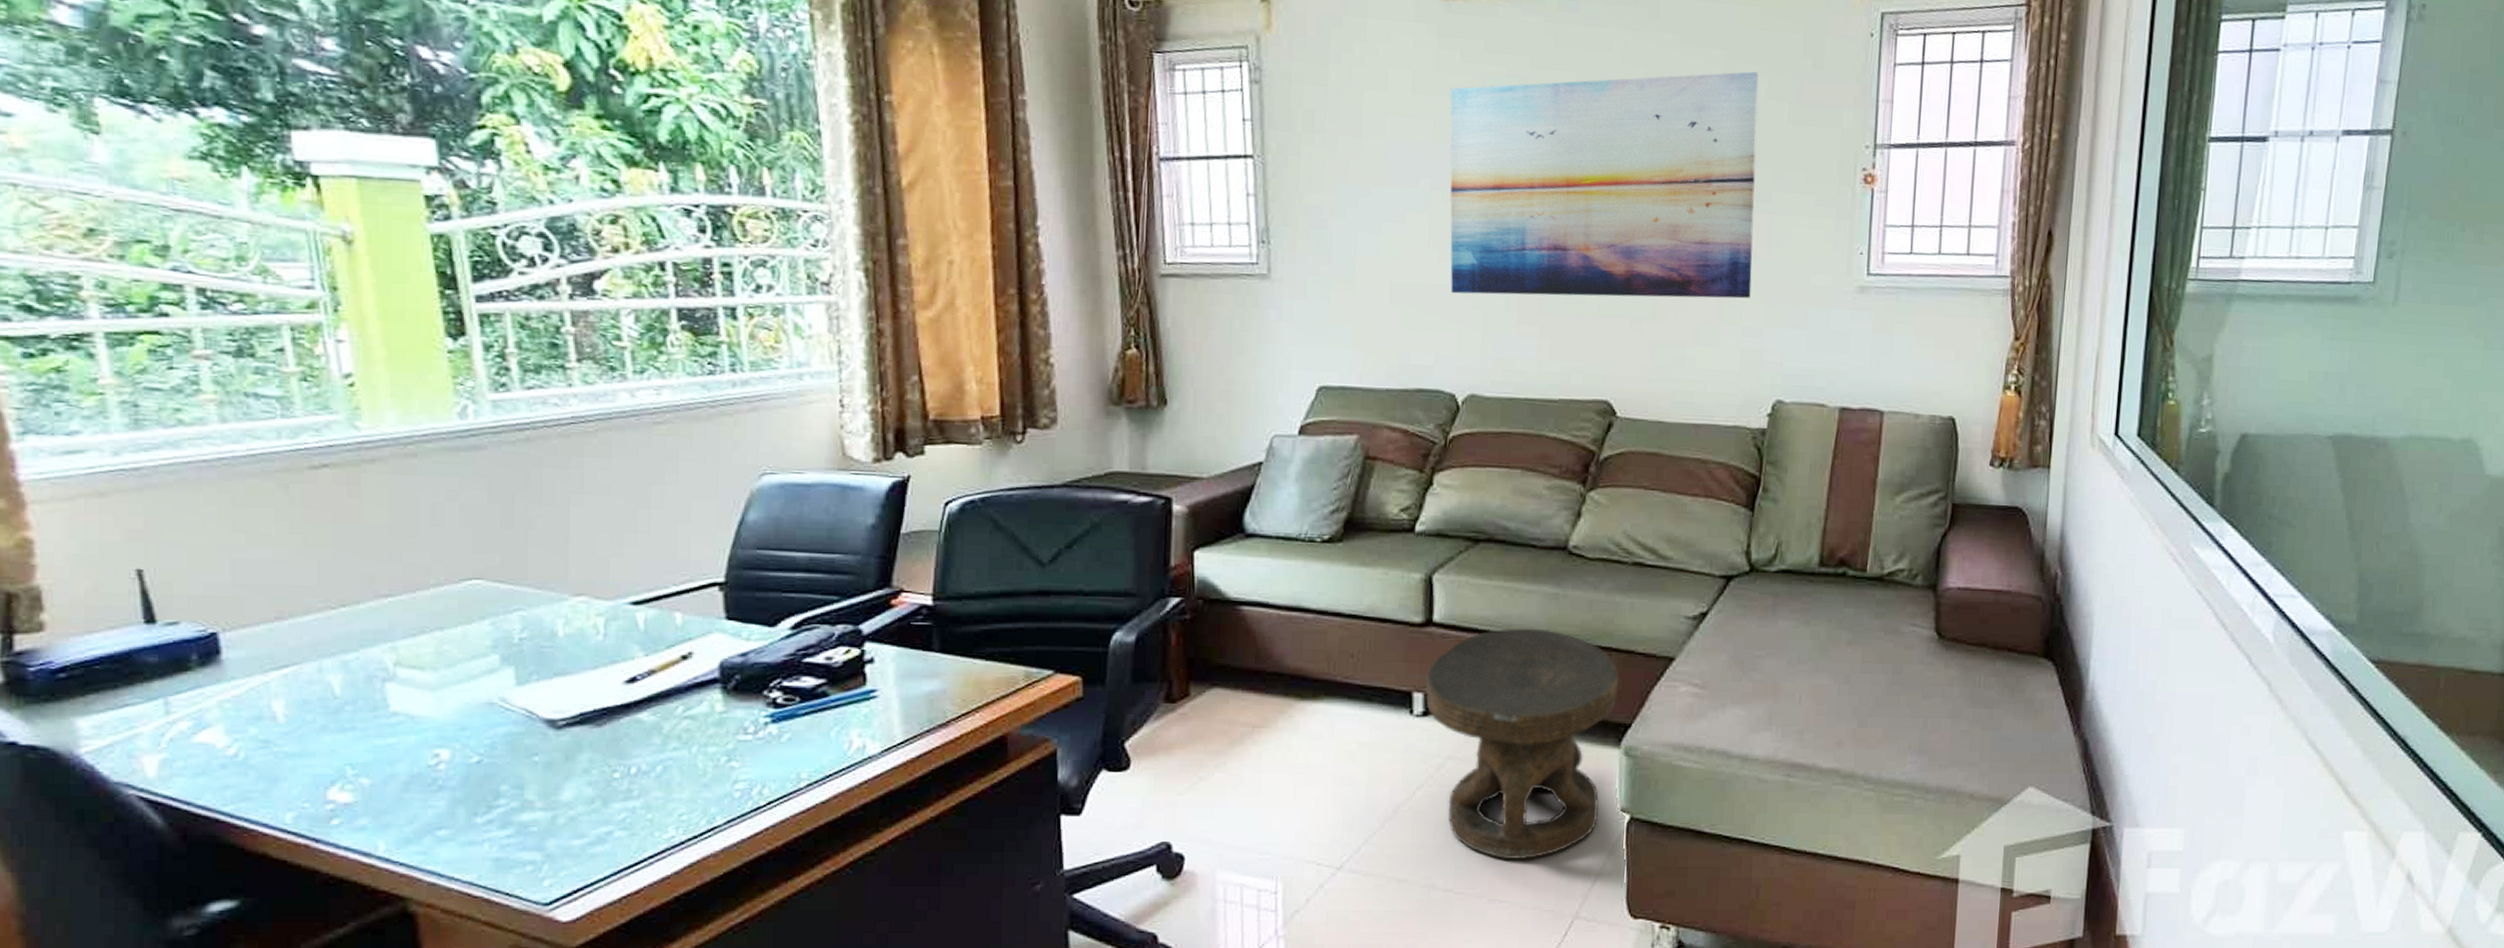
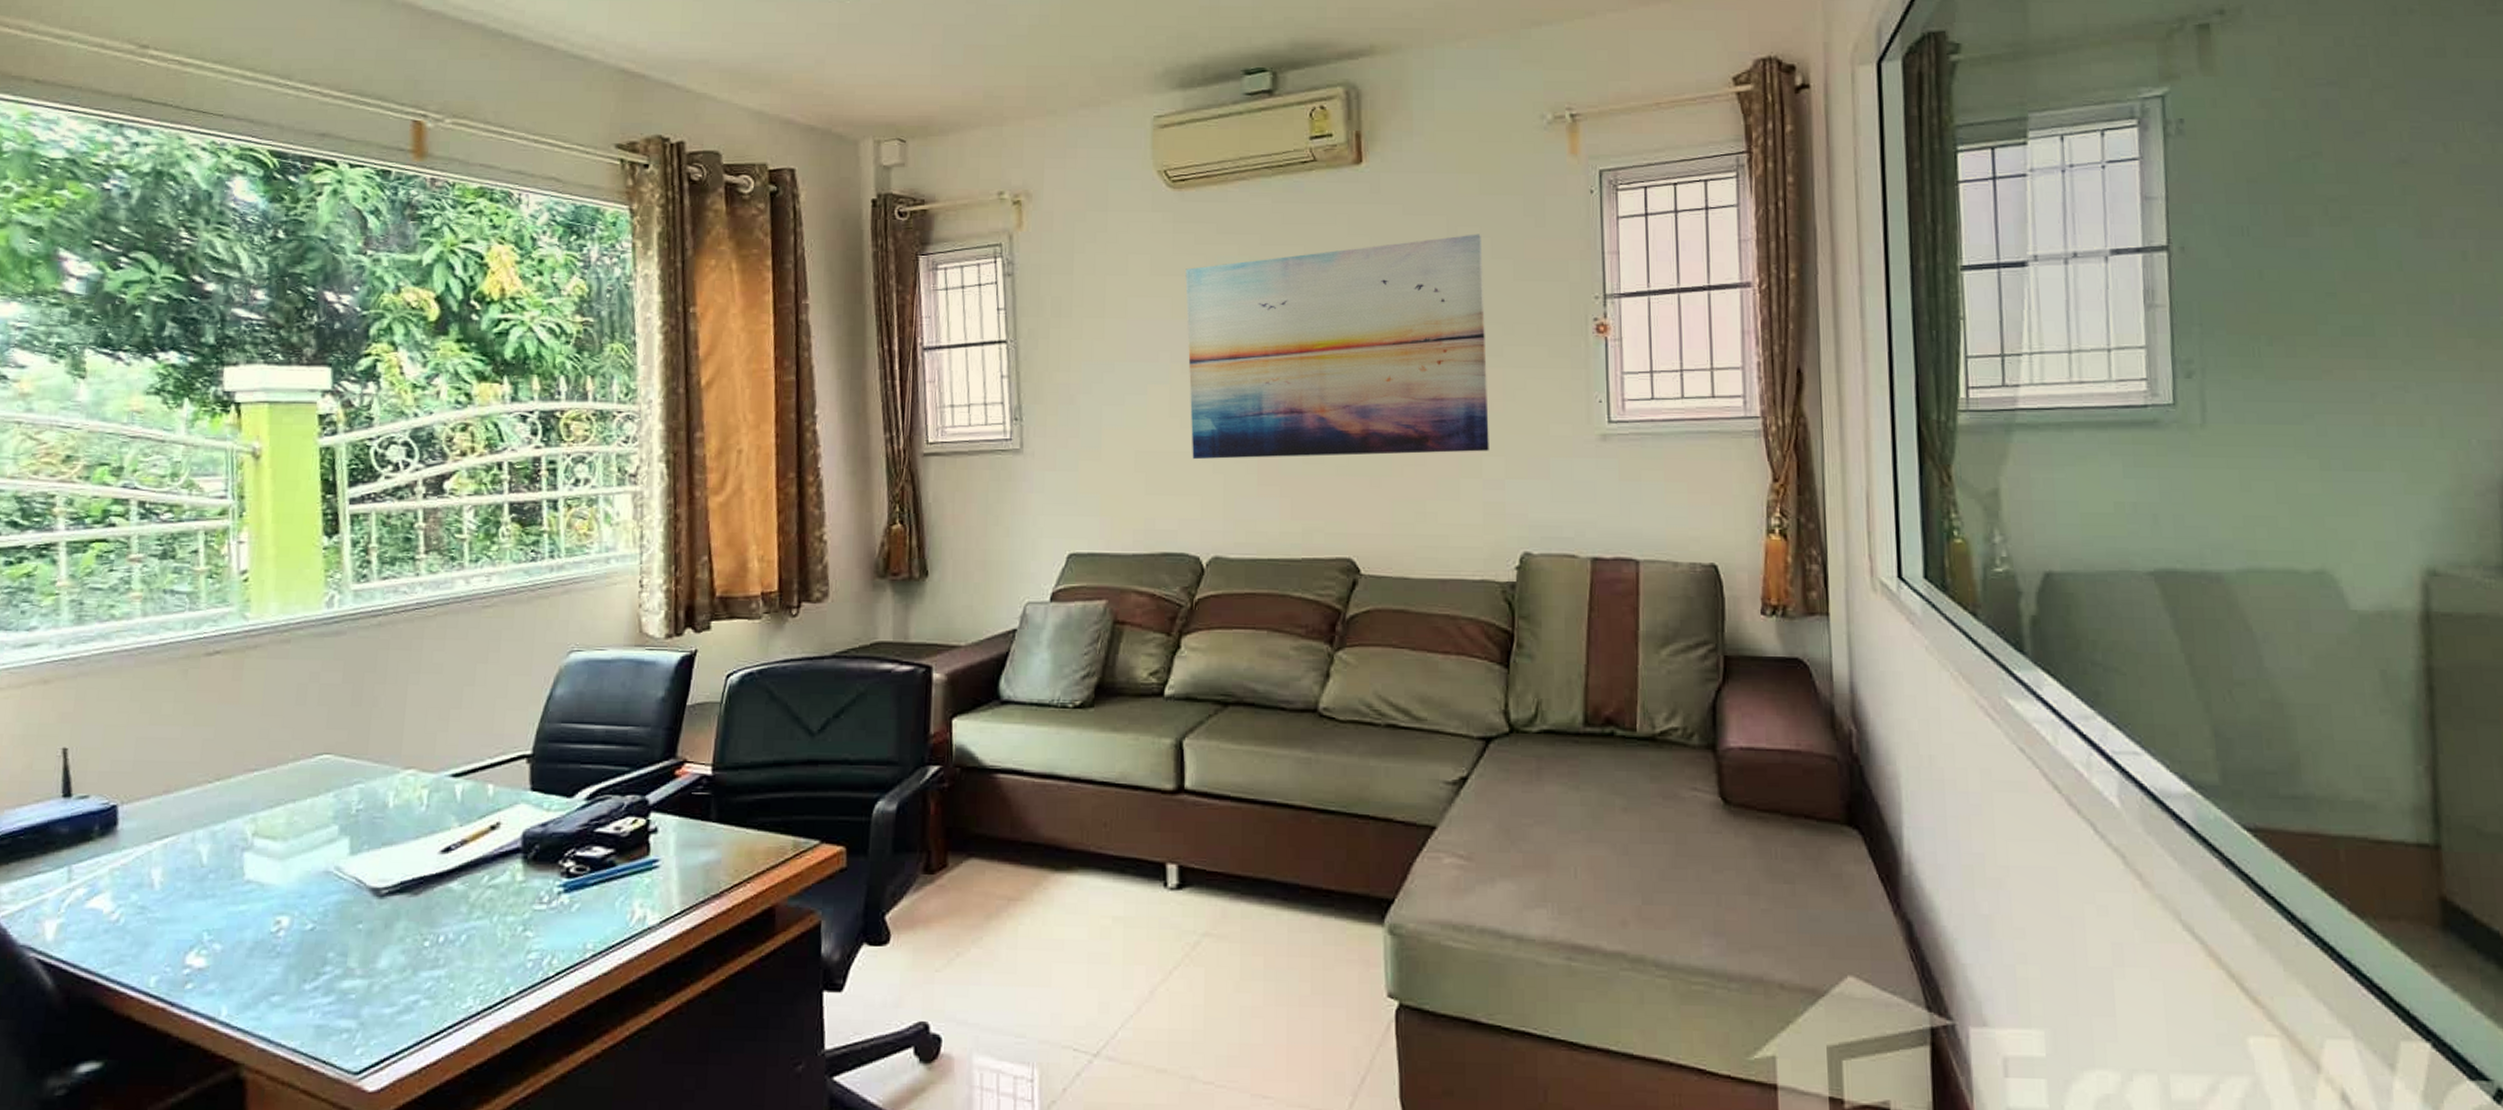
side table: present [1425,627,1619,859] -> none [1179,794,1379,1049]

